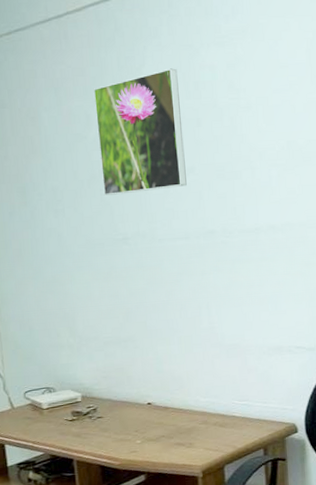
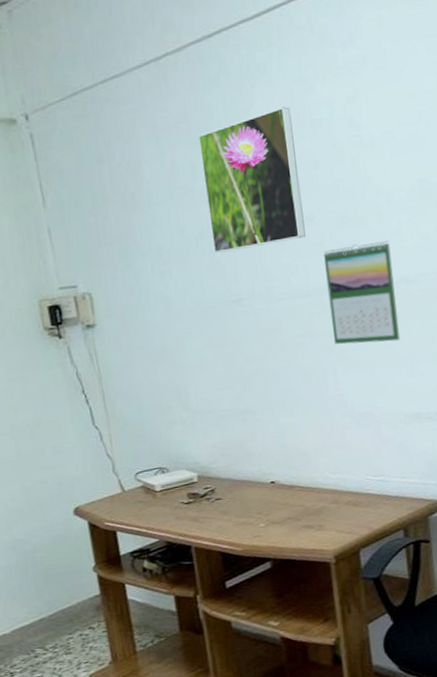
calendar: none [202,193,267,283] -> present [324,241,401,344]

